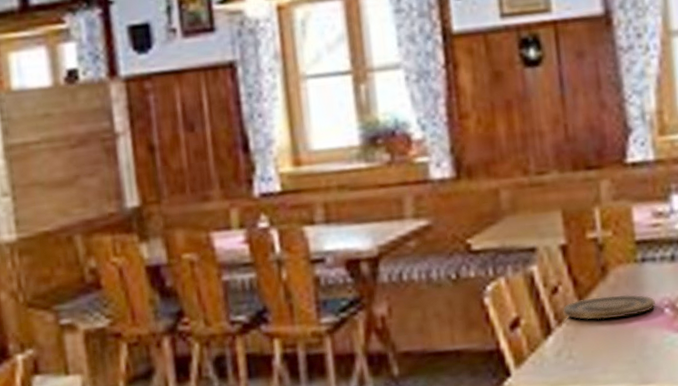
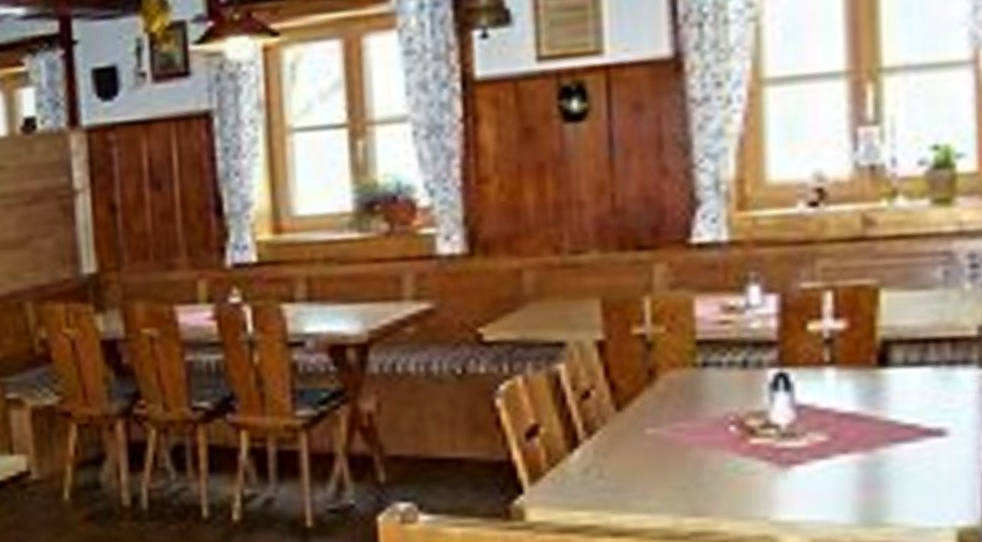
plate: present [563,294,656,320] -> none [595,405,717,435]

